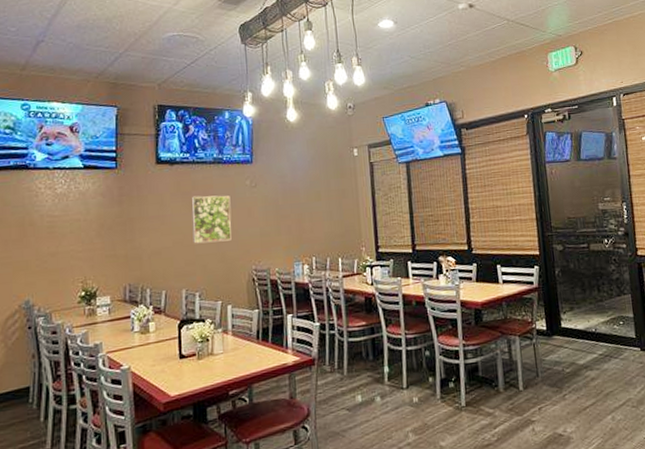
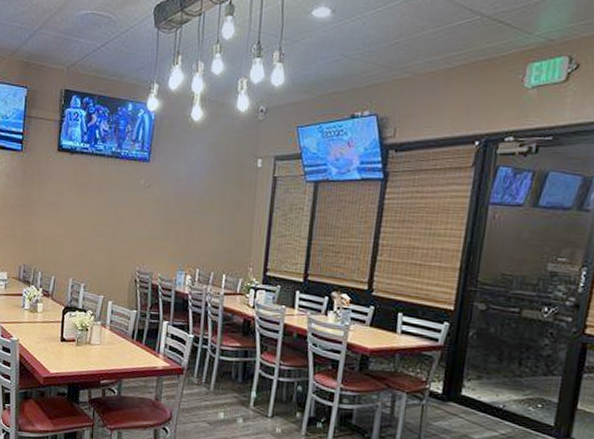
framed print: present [191,195,232,244] -> none [84,188,124,239]

